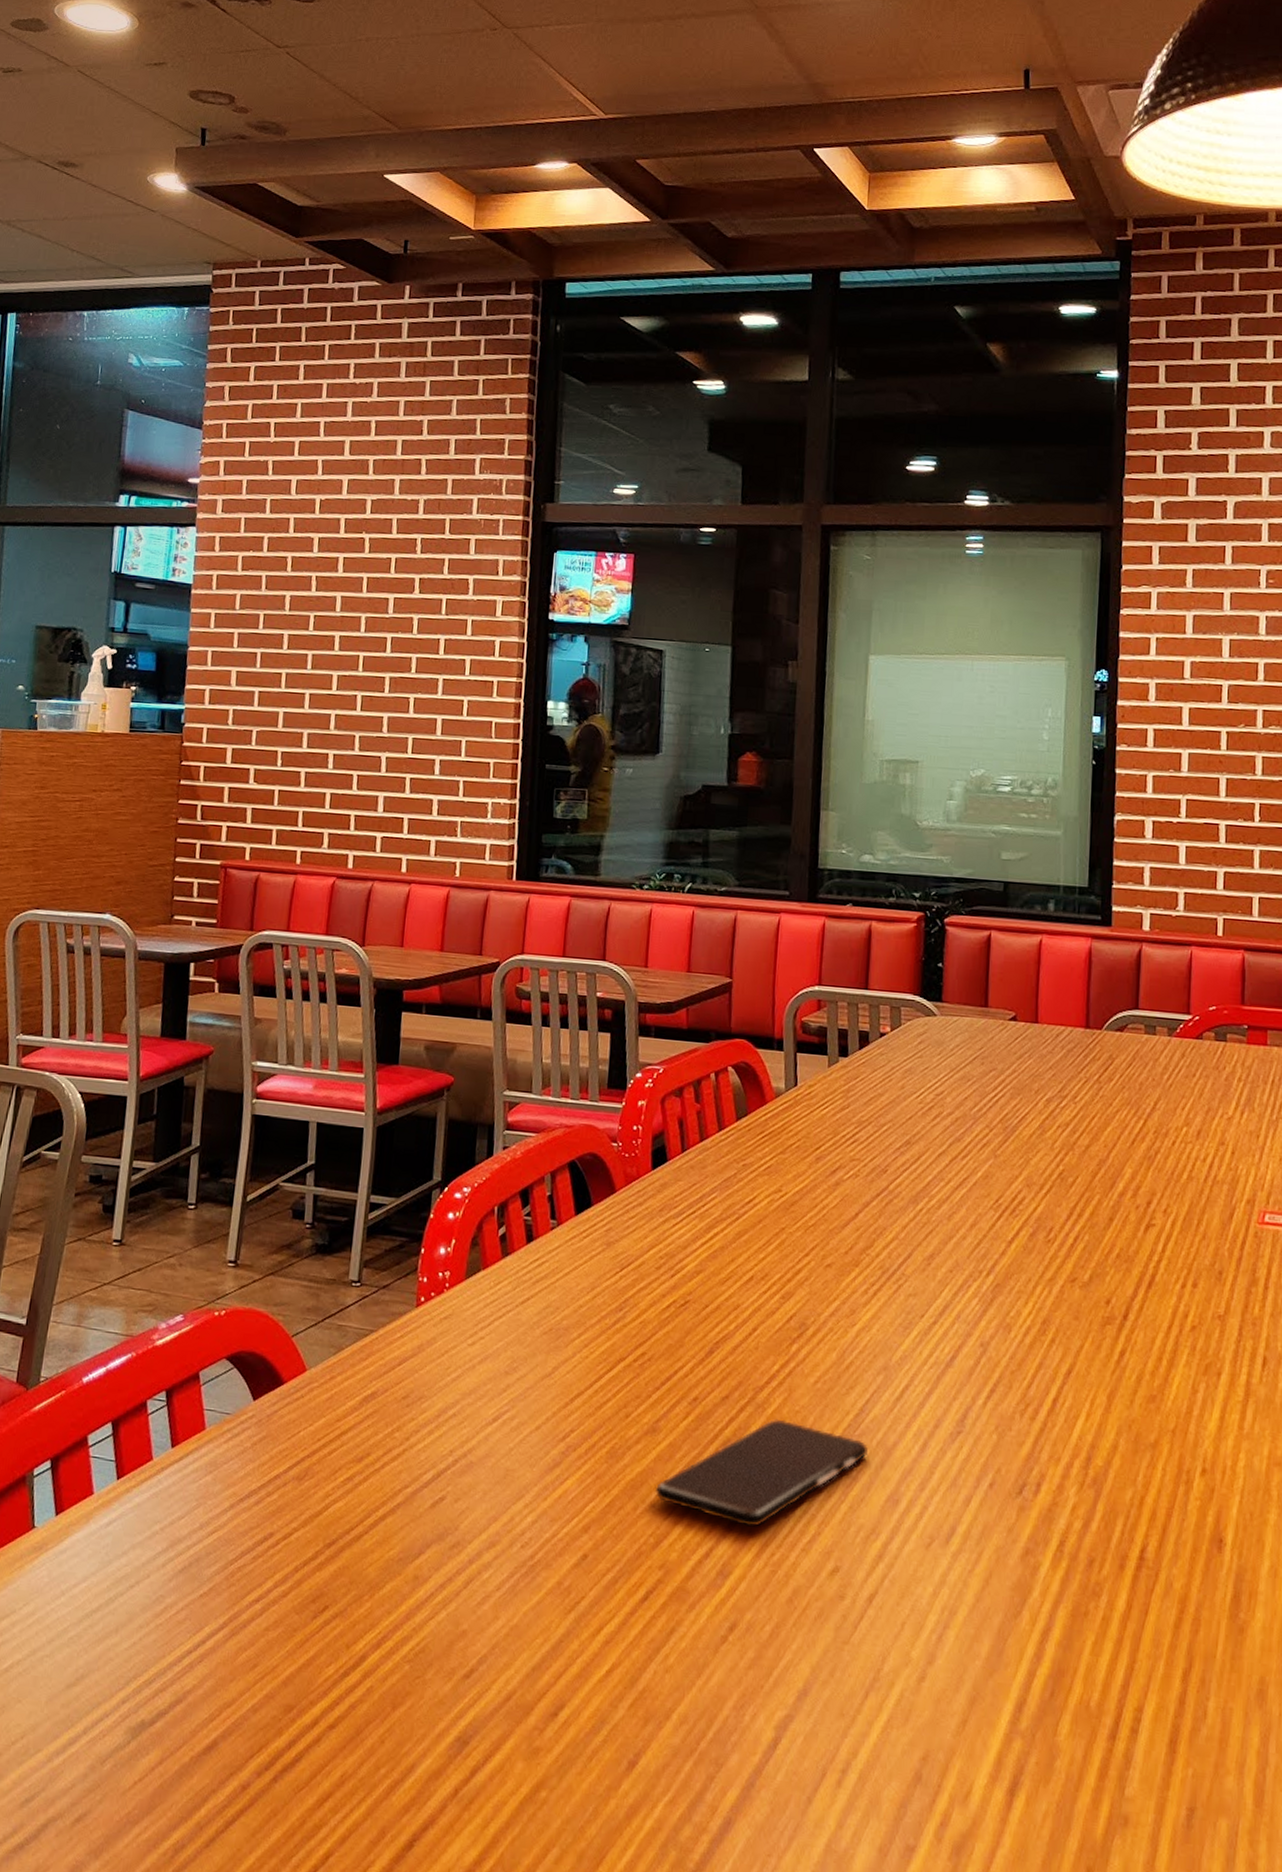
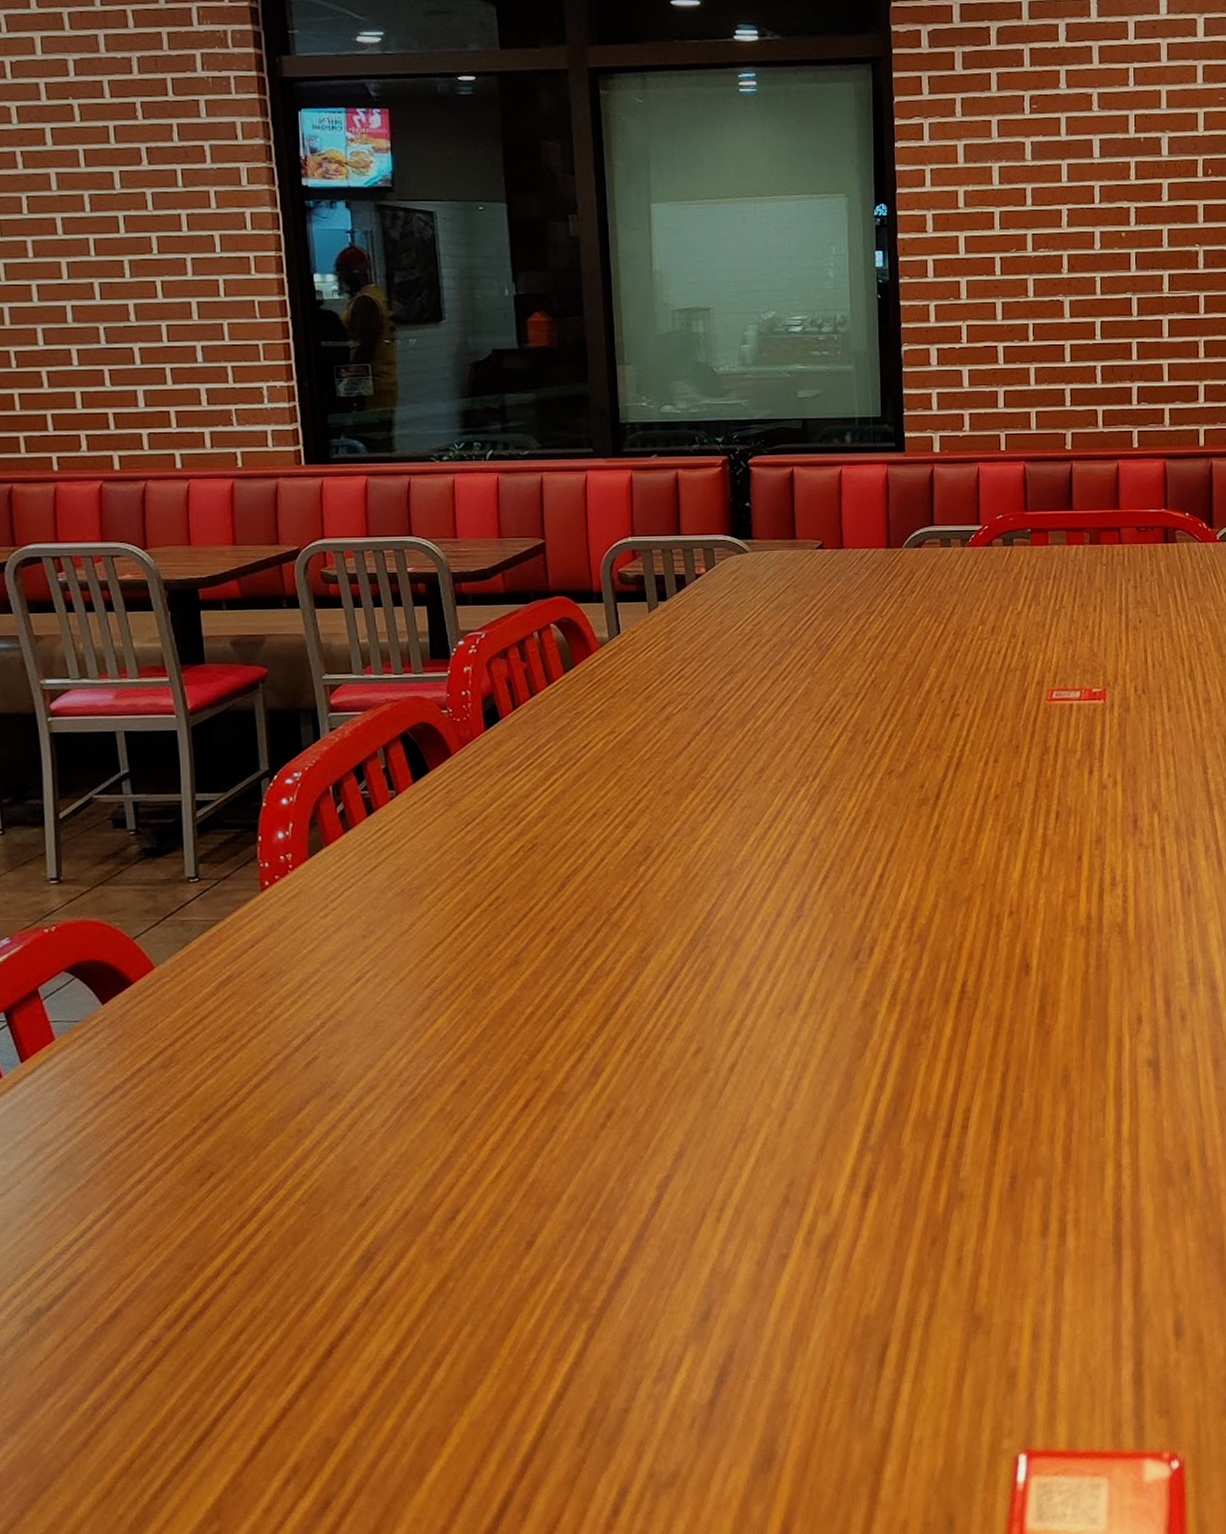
smartphone: present [654,1418,869,1527] -> none [523,933,719,1029]

